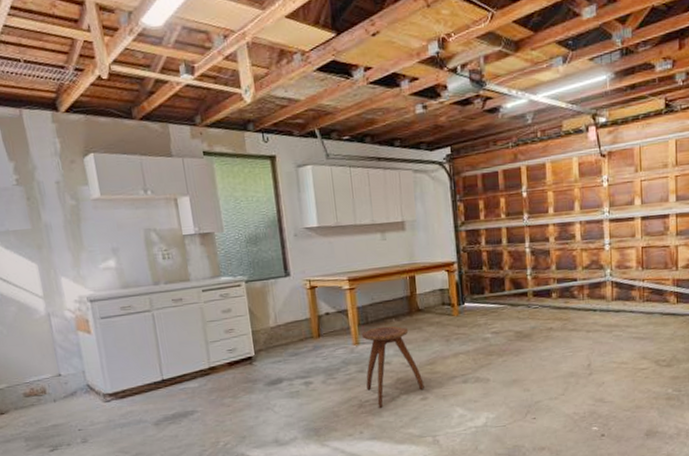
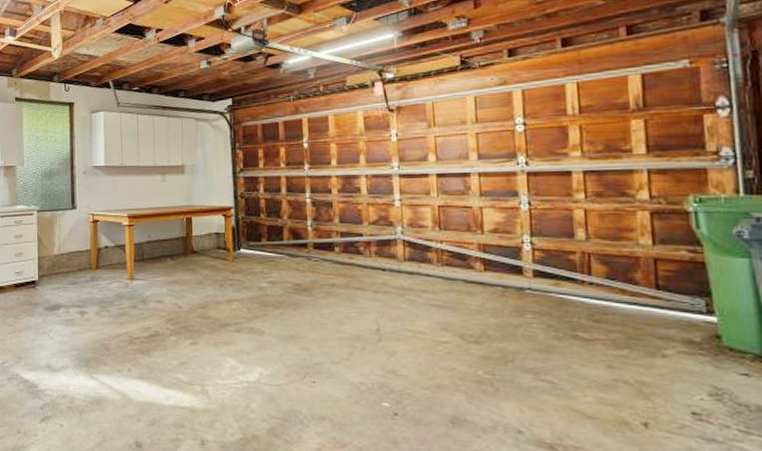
stool: present [362,326,424,409] -> none [137,265,195,348]

